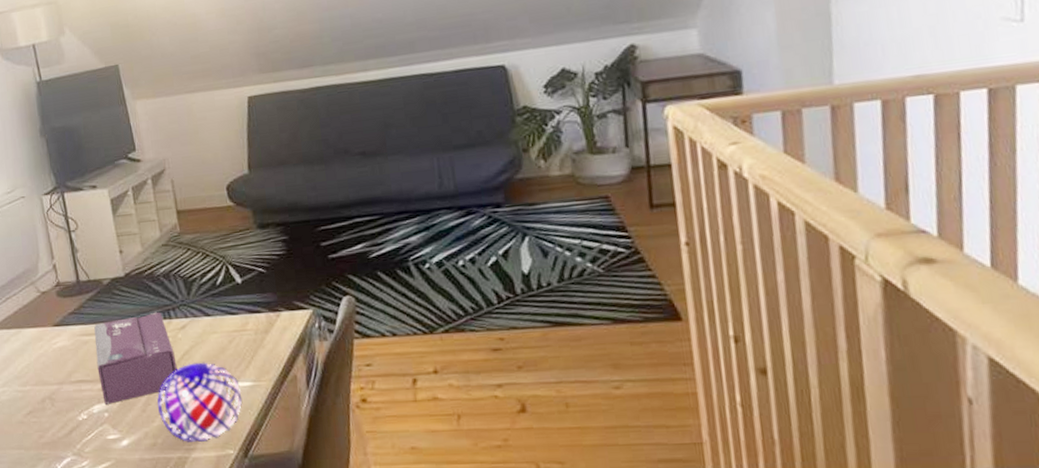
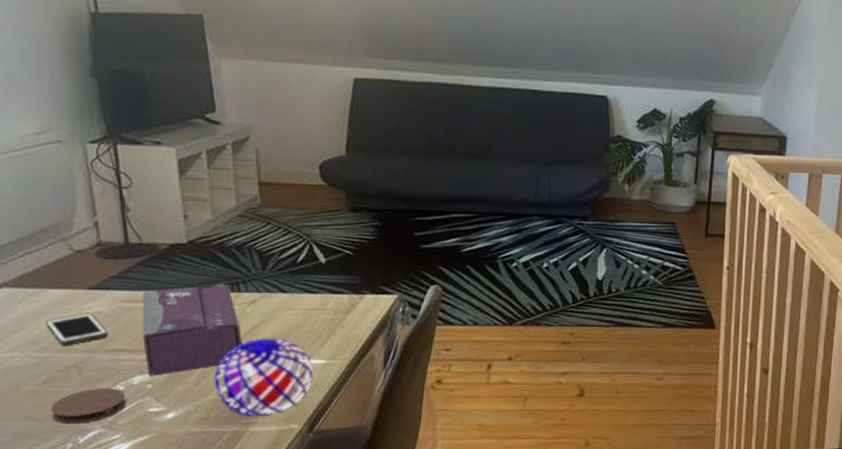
cell phone: none [25,348,71,379] -> present [46,313,107,345]
coaster: none [34,417,90,452] -> present [50,388,126,424]

